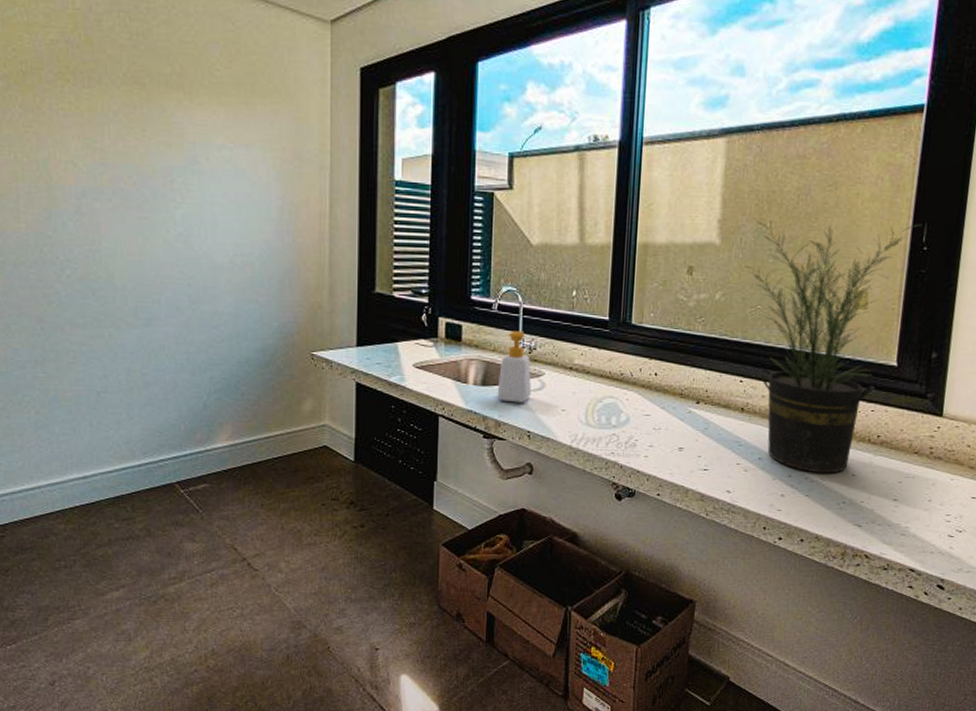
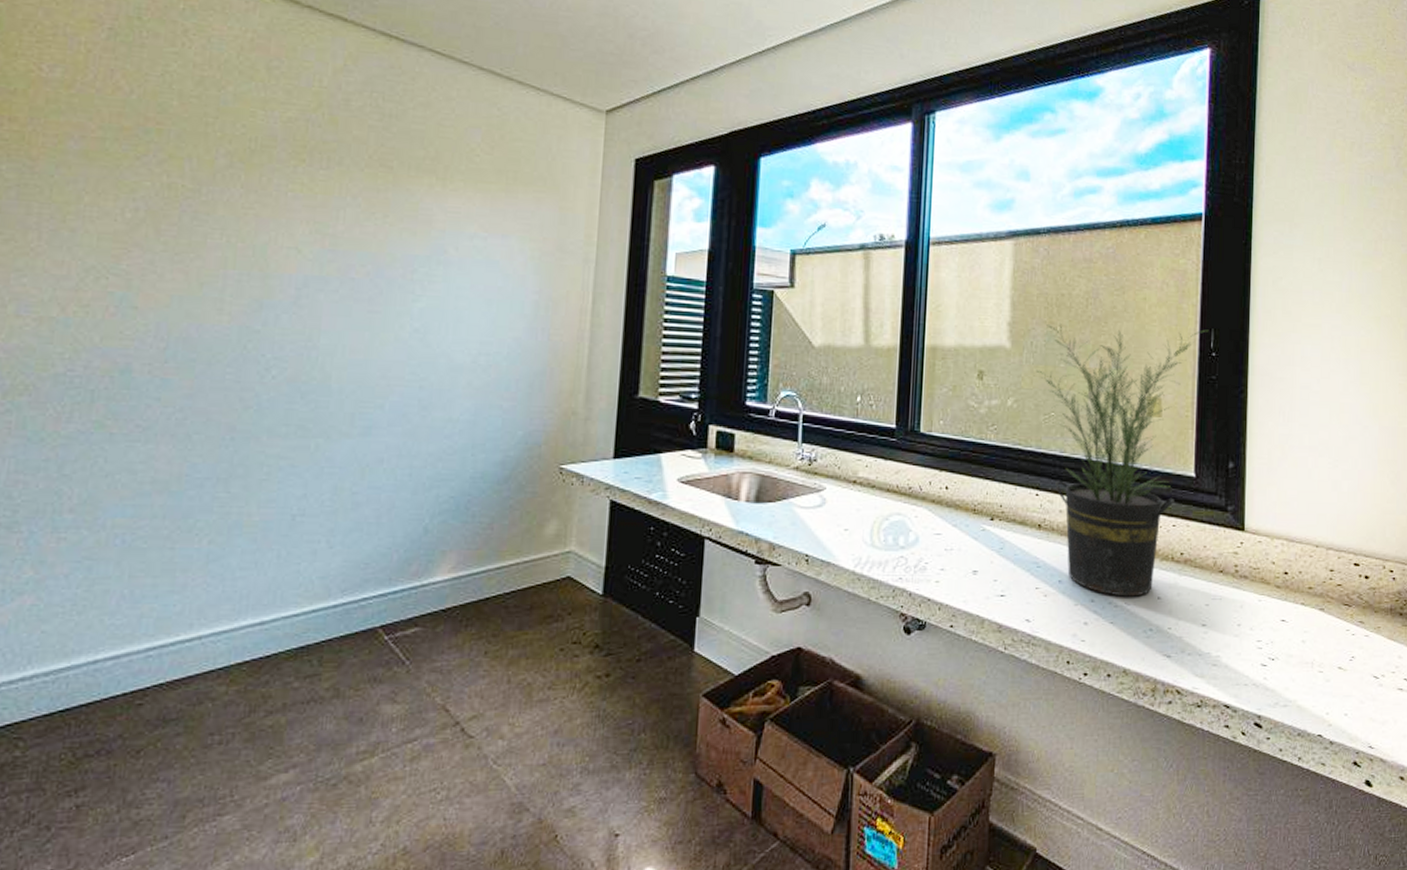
soap bottle: present [497,331,532,403] -> none [772,440,811,522]

